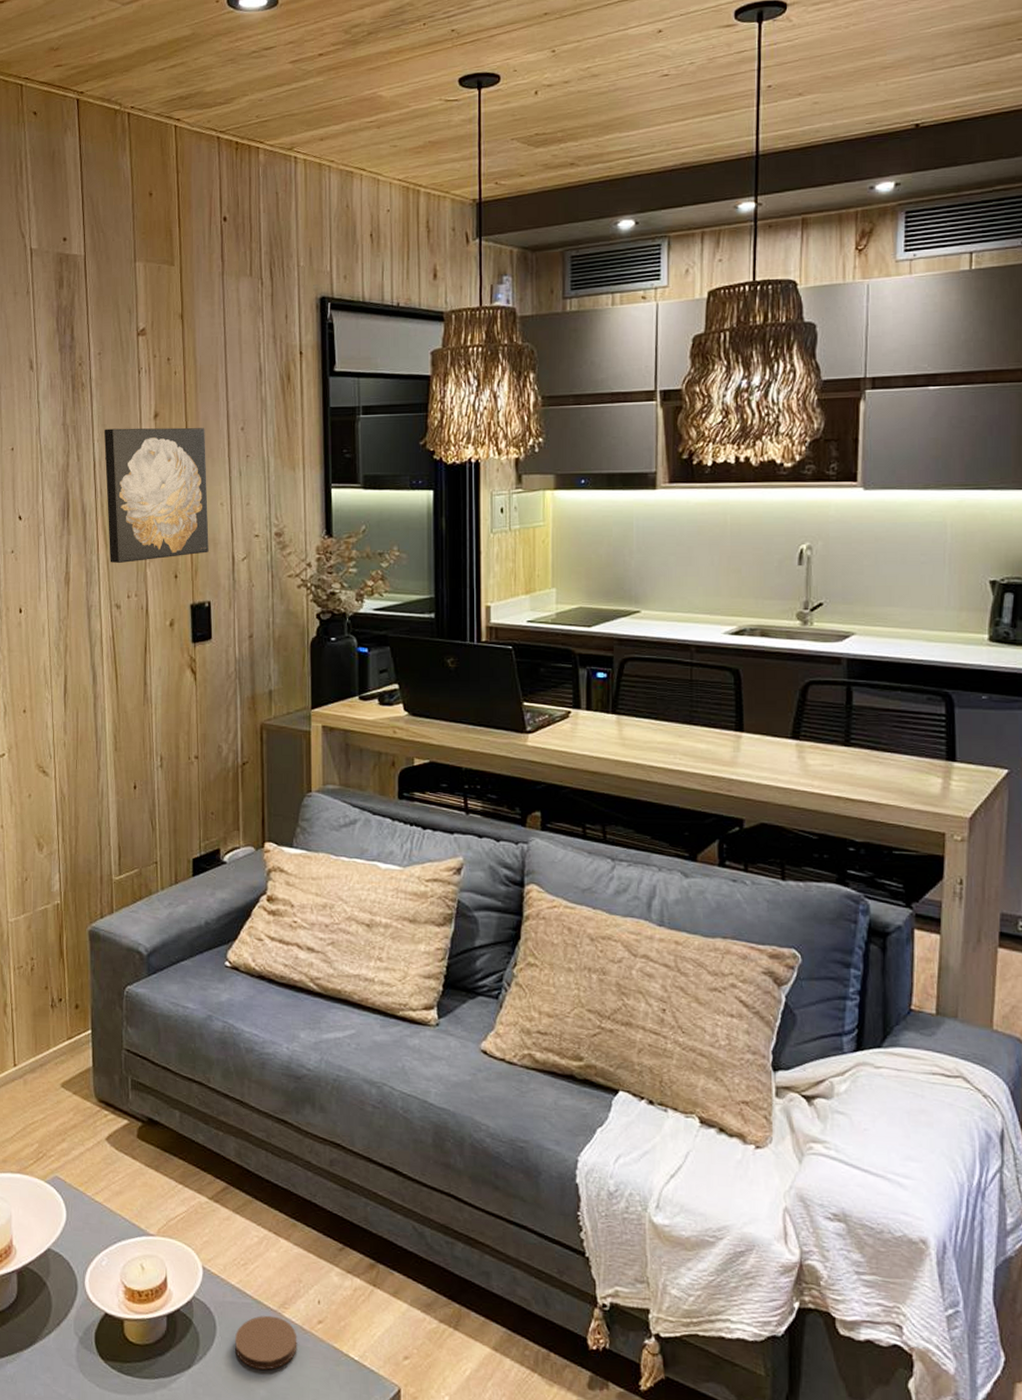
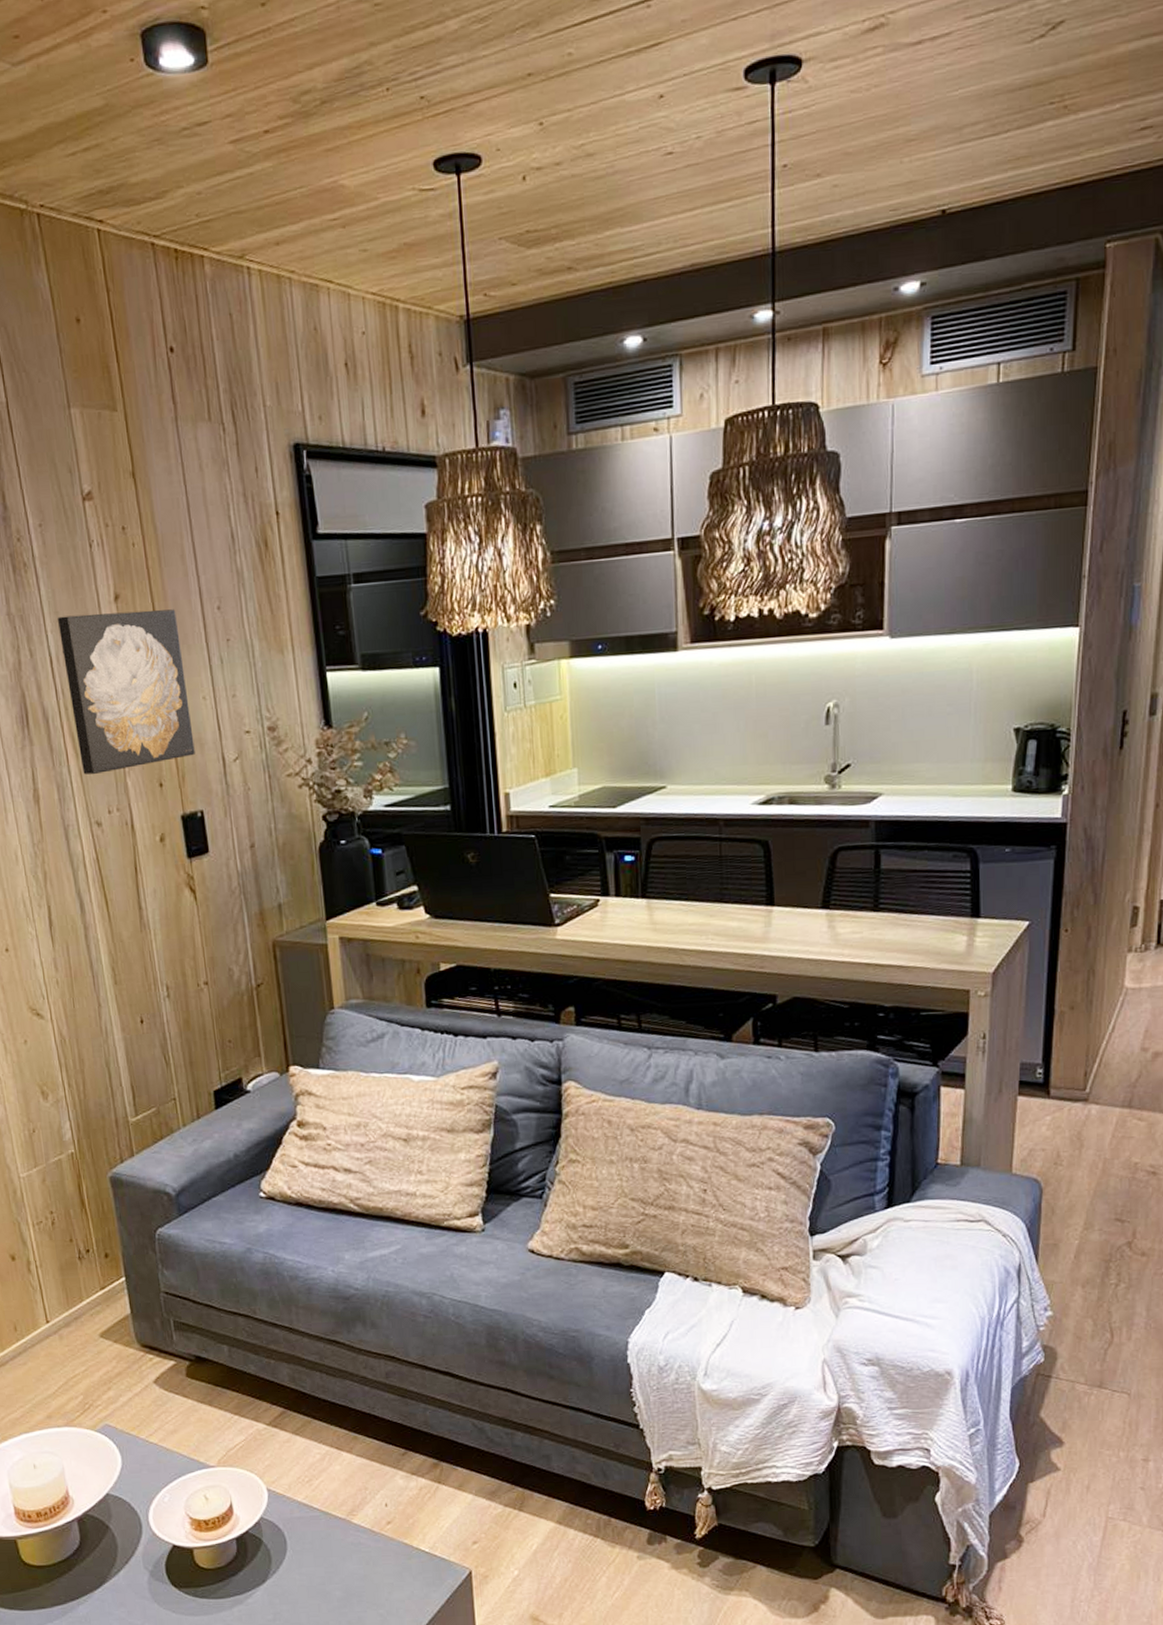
coaster: present [235,1315,297,1370] -> none [306,1524,369,1574]

